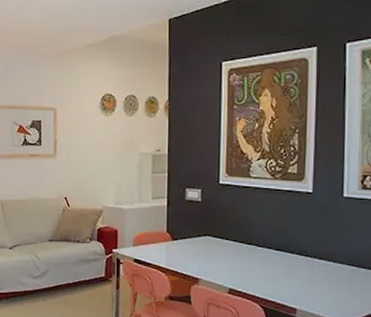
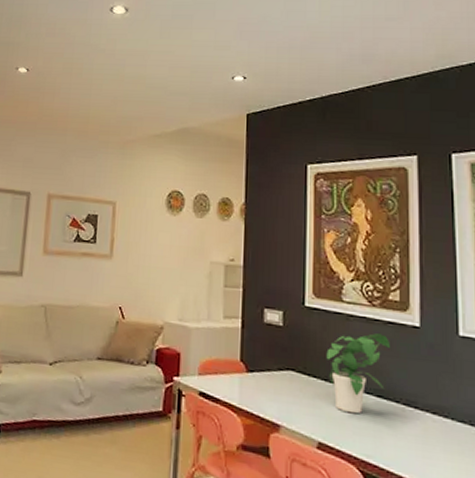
potted plant: none [236,200,288,265] -> present [326,332,390,414]

